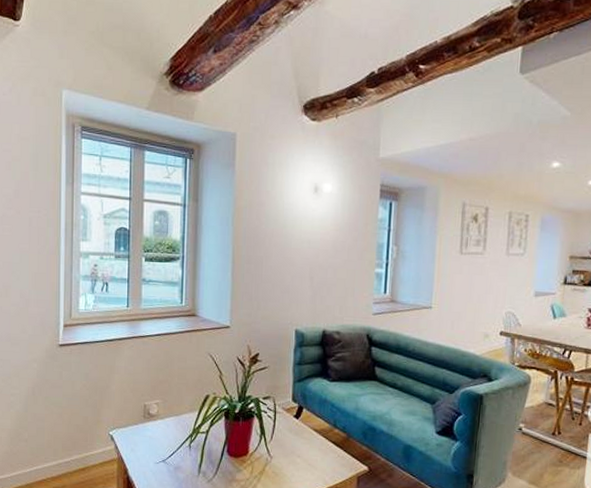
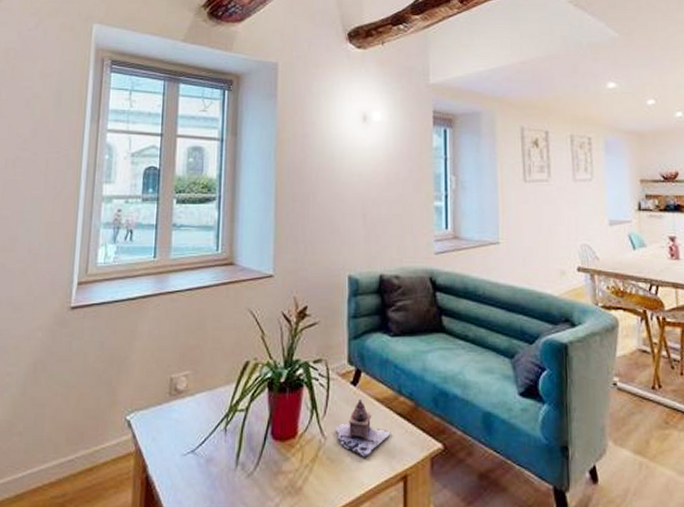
teapot: none [280,430,326,474] -> present [335,400,391,458]

